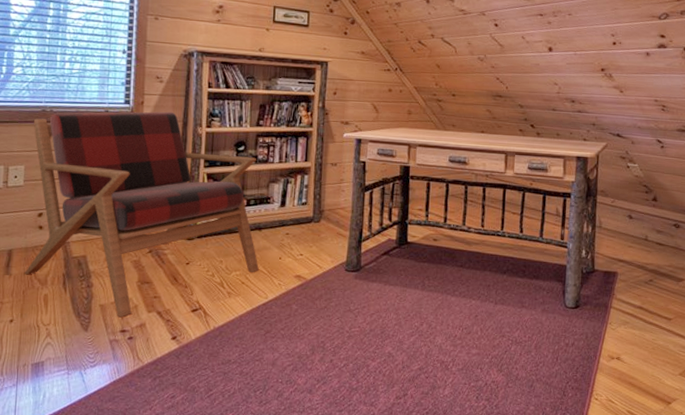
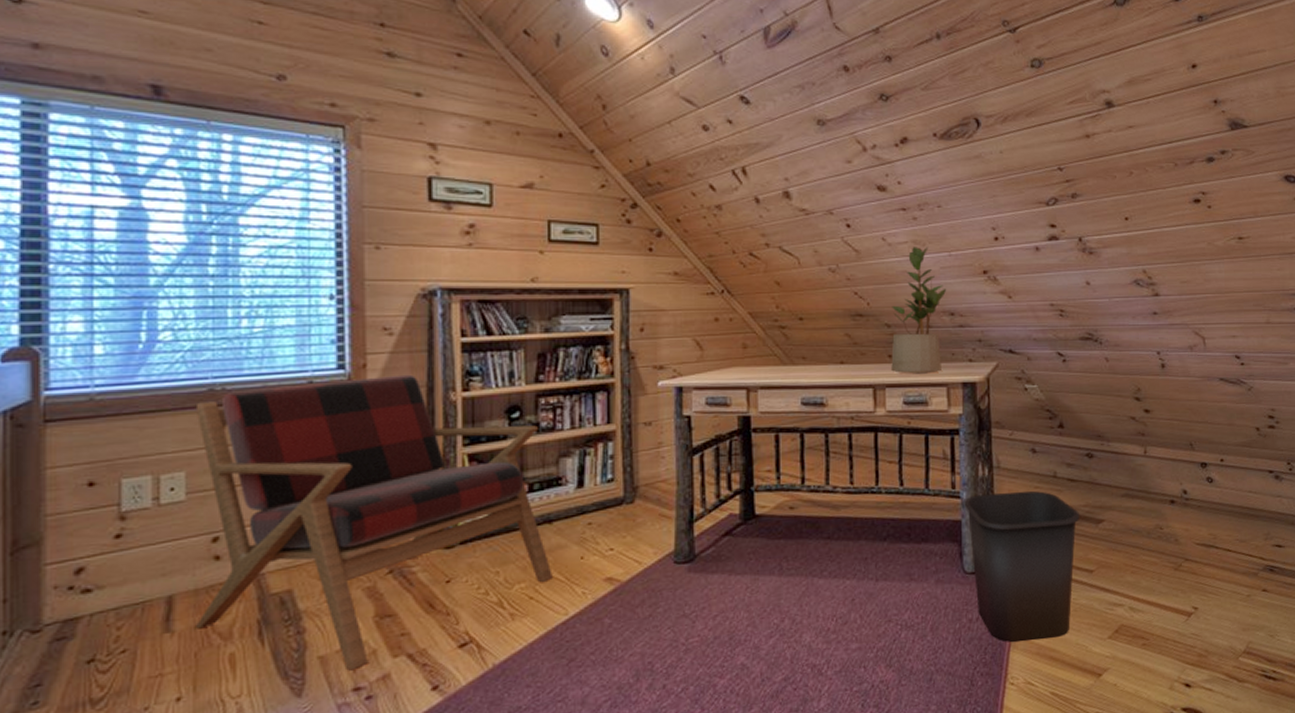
potted plant: none [521,45,570,147] -> present [891,247,946,374]
waste bin: none [569,247,665,368] -> present [964,490,1080,642]

